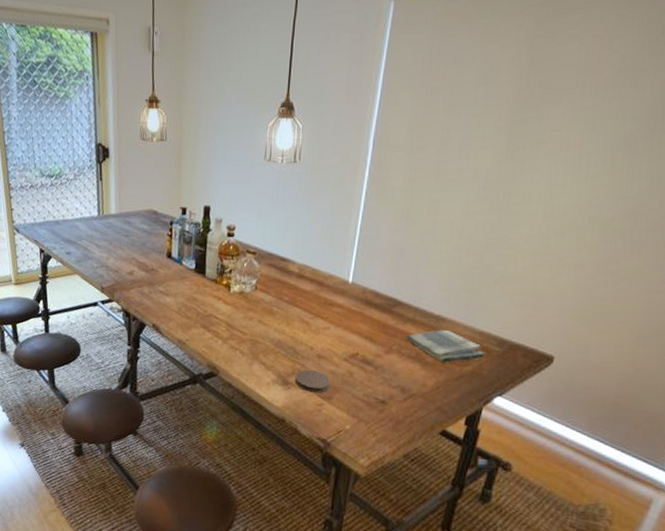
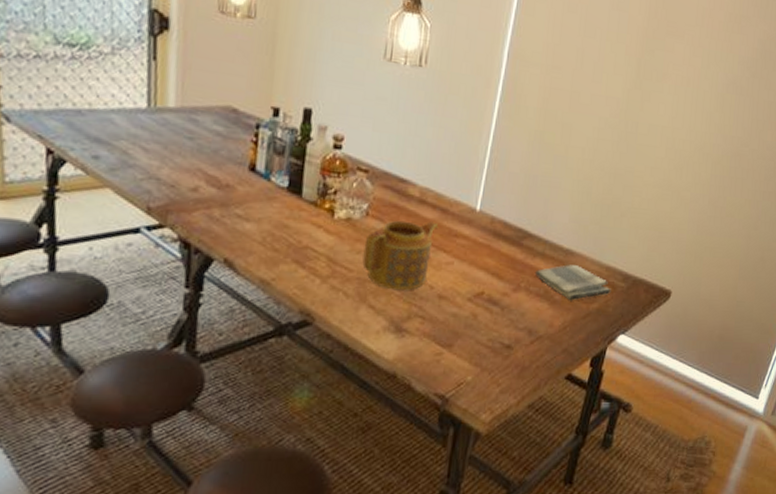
teapot: none [254,292,316,351] -> present [362,220,439,291]
coaster: present [295,369,331,393] -> none [410,313,452,340]

